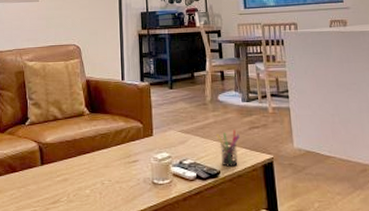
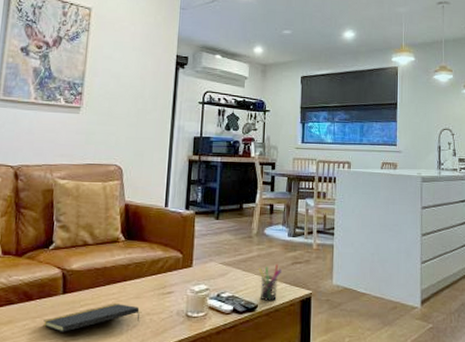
notepad: none [27,173,111,201] -> present [43,304,140,332]

